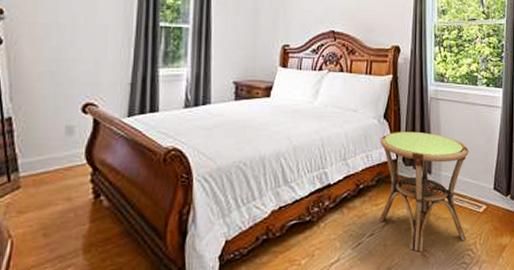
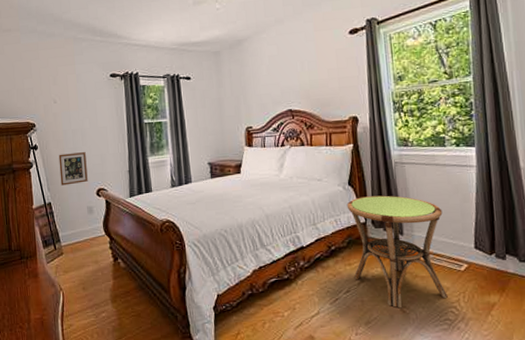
picture frame: none [30,54,74,96] -> present [58,152,88,186]

